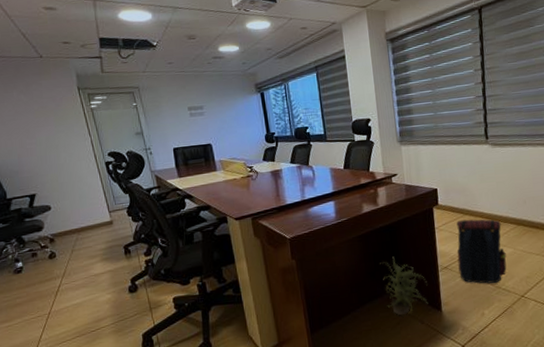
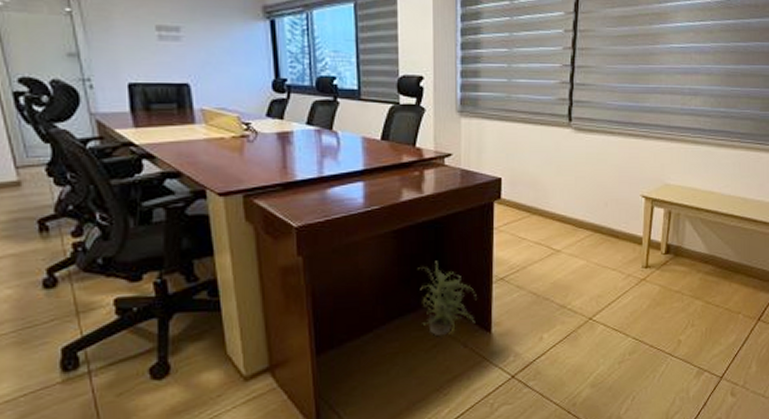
satchel: present [456,219,507,284] -> none [517,220,577,302]

